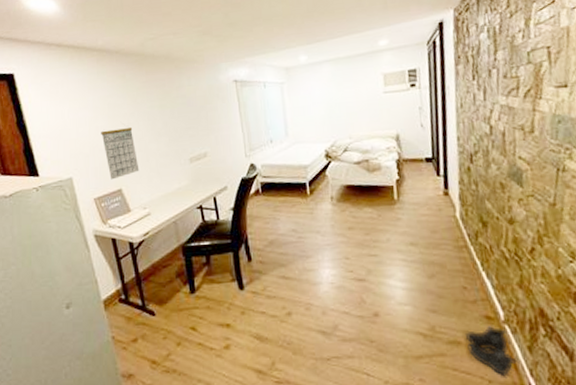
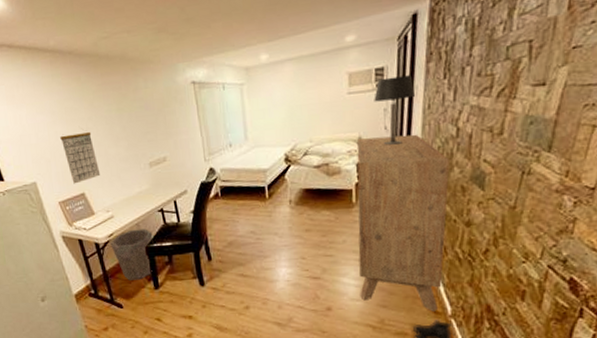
waste bin: none [145,226,191,284] -> present [110,228,153,280]
dresser: none [395,131,491,317] -> present [357,134,450,312]
table lamp: none [408,76,447,142] -> present [374,75,415,145]

